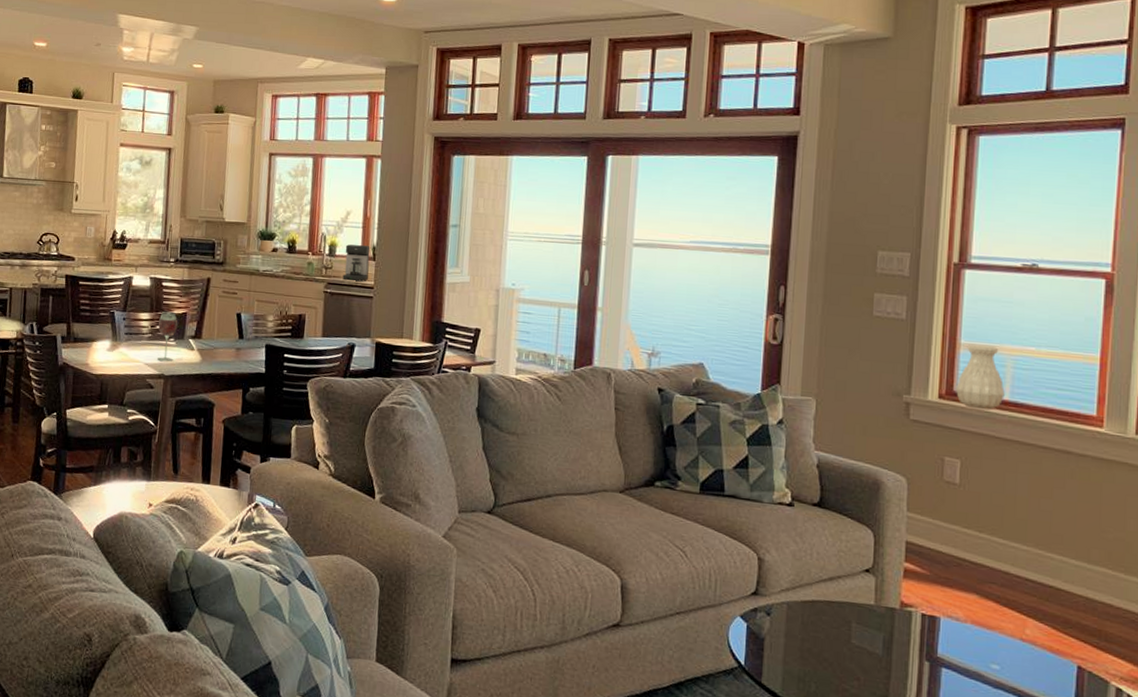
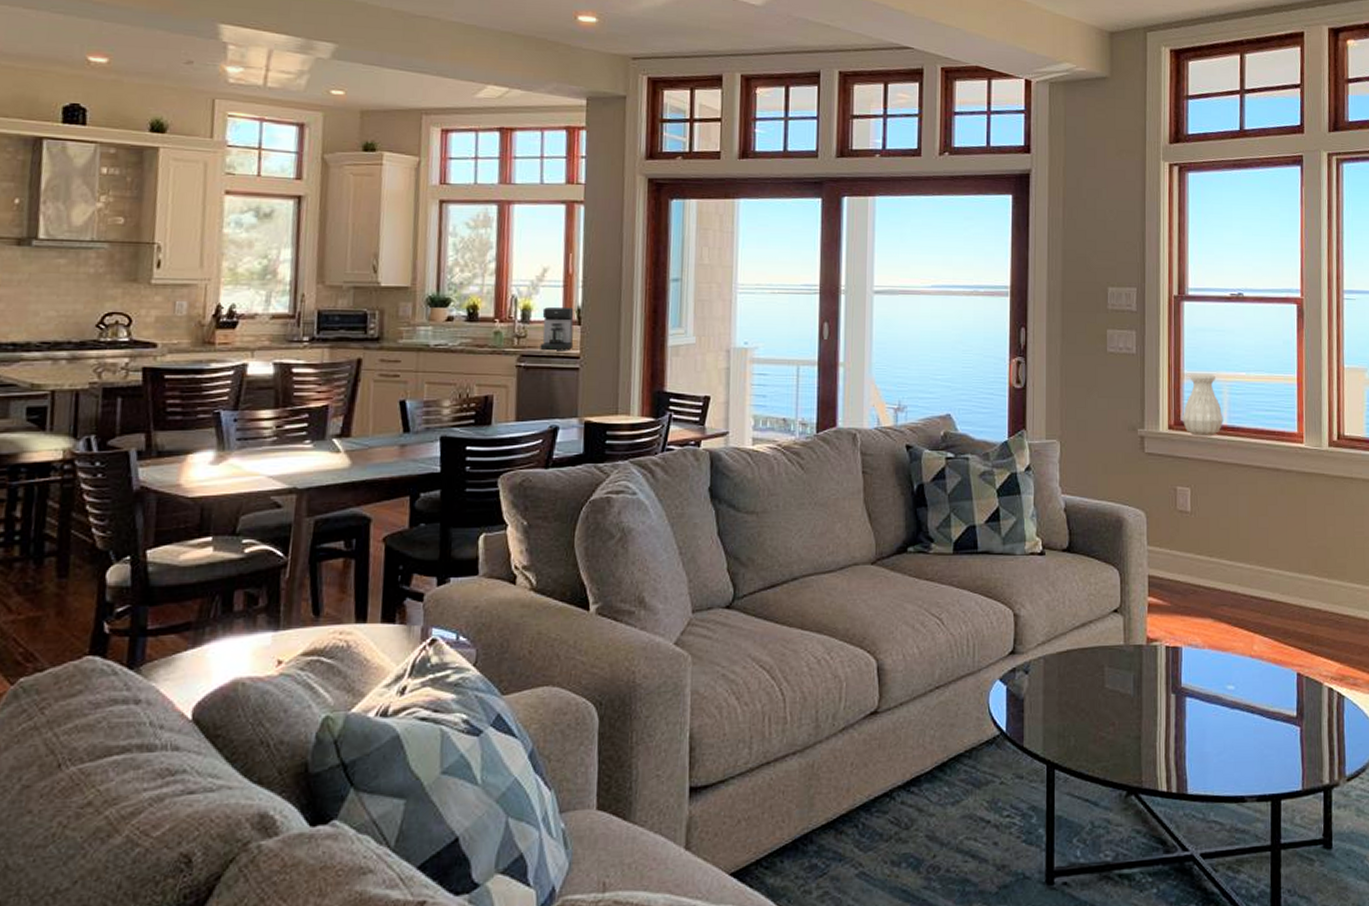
wineglass: present [158,311,178,362] -> none [286,405,316,472]

